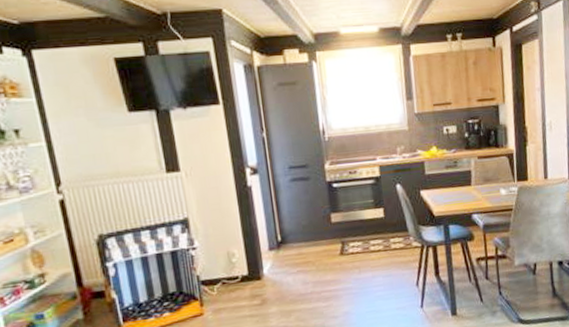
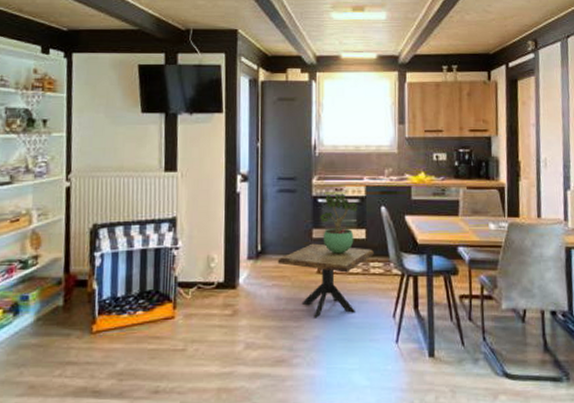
side table: none [299,226,394,297] -> present [277,243,374,318]
potted plant: none [336,176,374,235] -> present [320,193,357,254]

